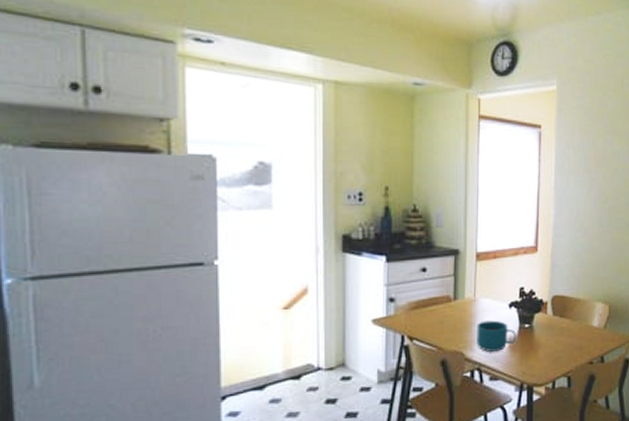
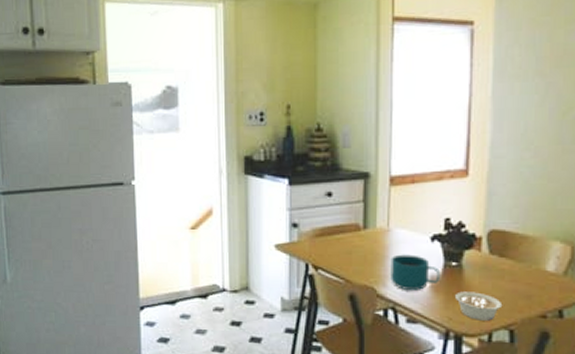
legume: none [528,348,563,372] -> present [455,291,503,321]

